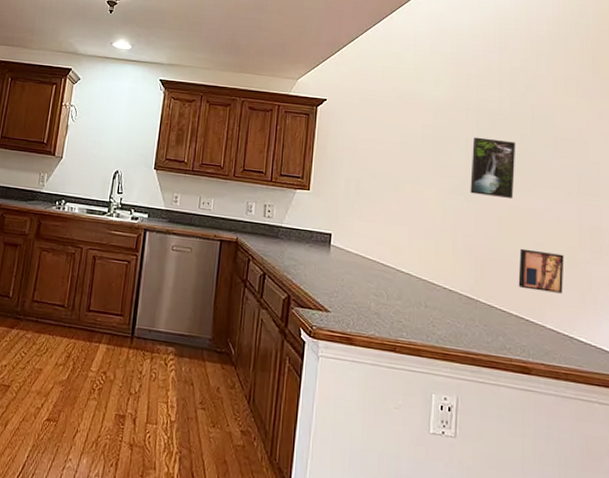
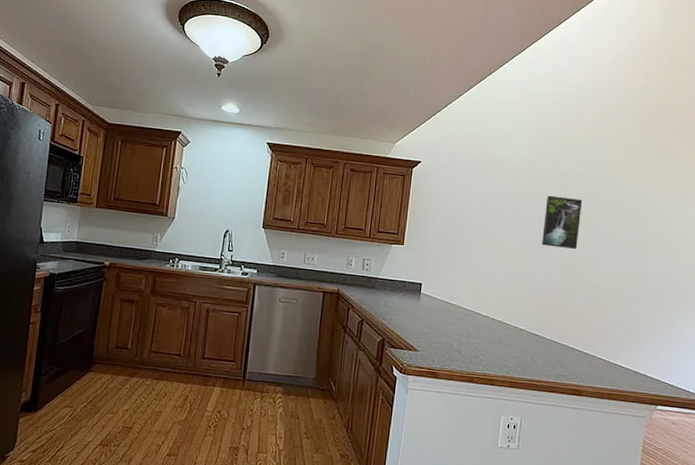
wall art: present [518,248,564,294] -> none [576,292,615,329]

